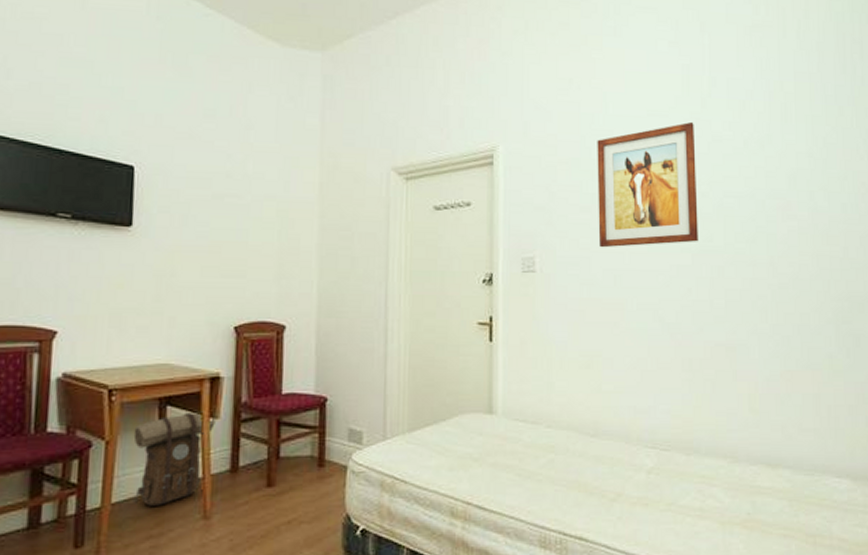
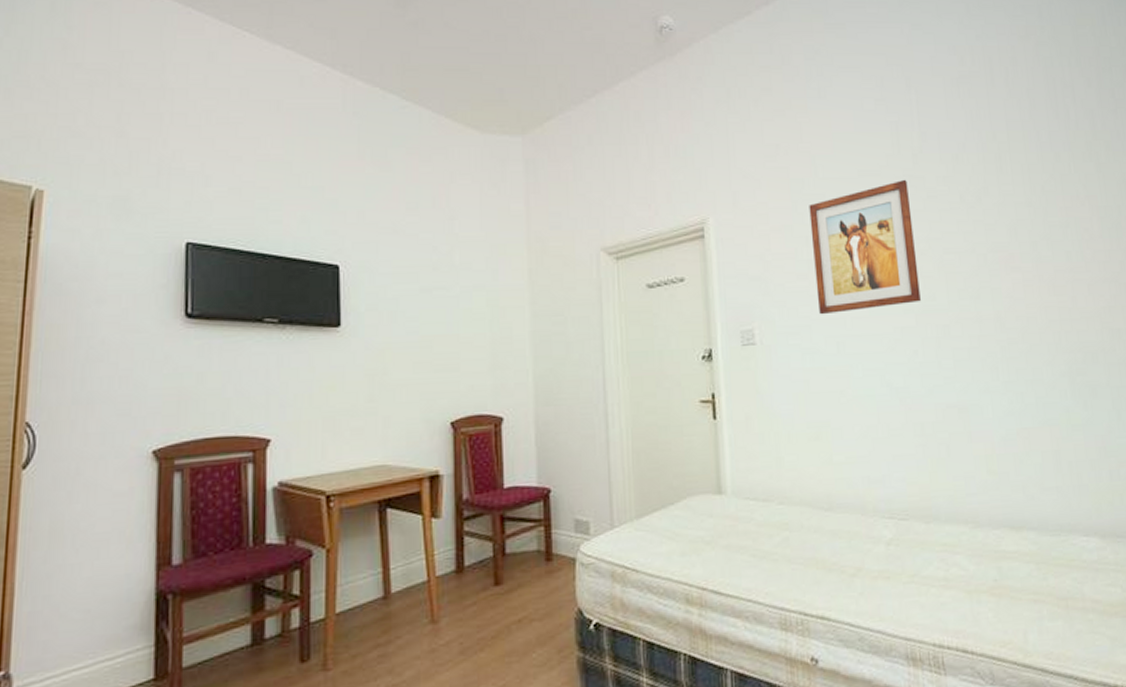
backpack: present [133,411,216,506] -> none [354,511,437,614]

